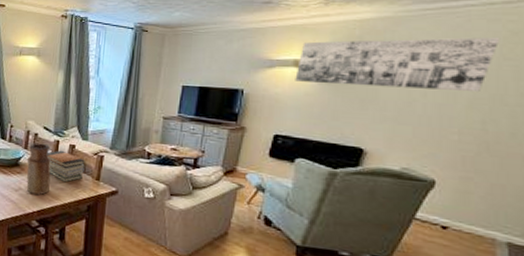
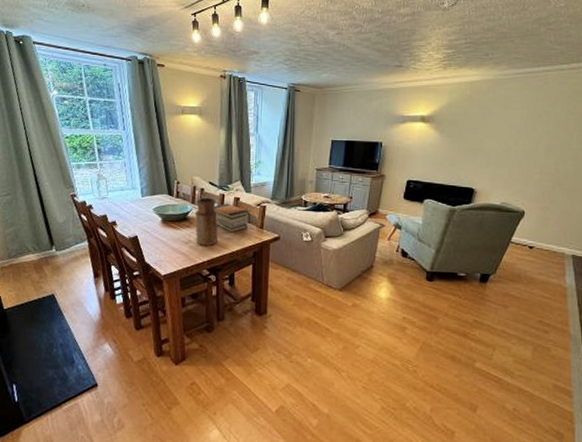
wall art: present [295,36,501,93] -> none [422,96,568,141]

